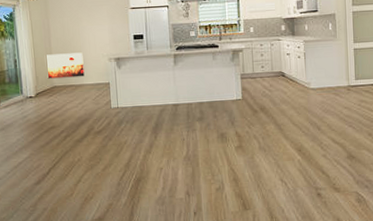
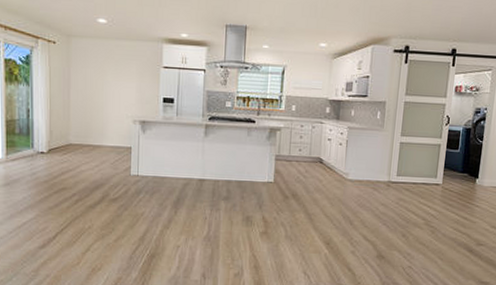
wall art: present [47,52,85,79] -> none [63,107,105,137]

